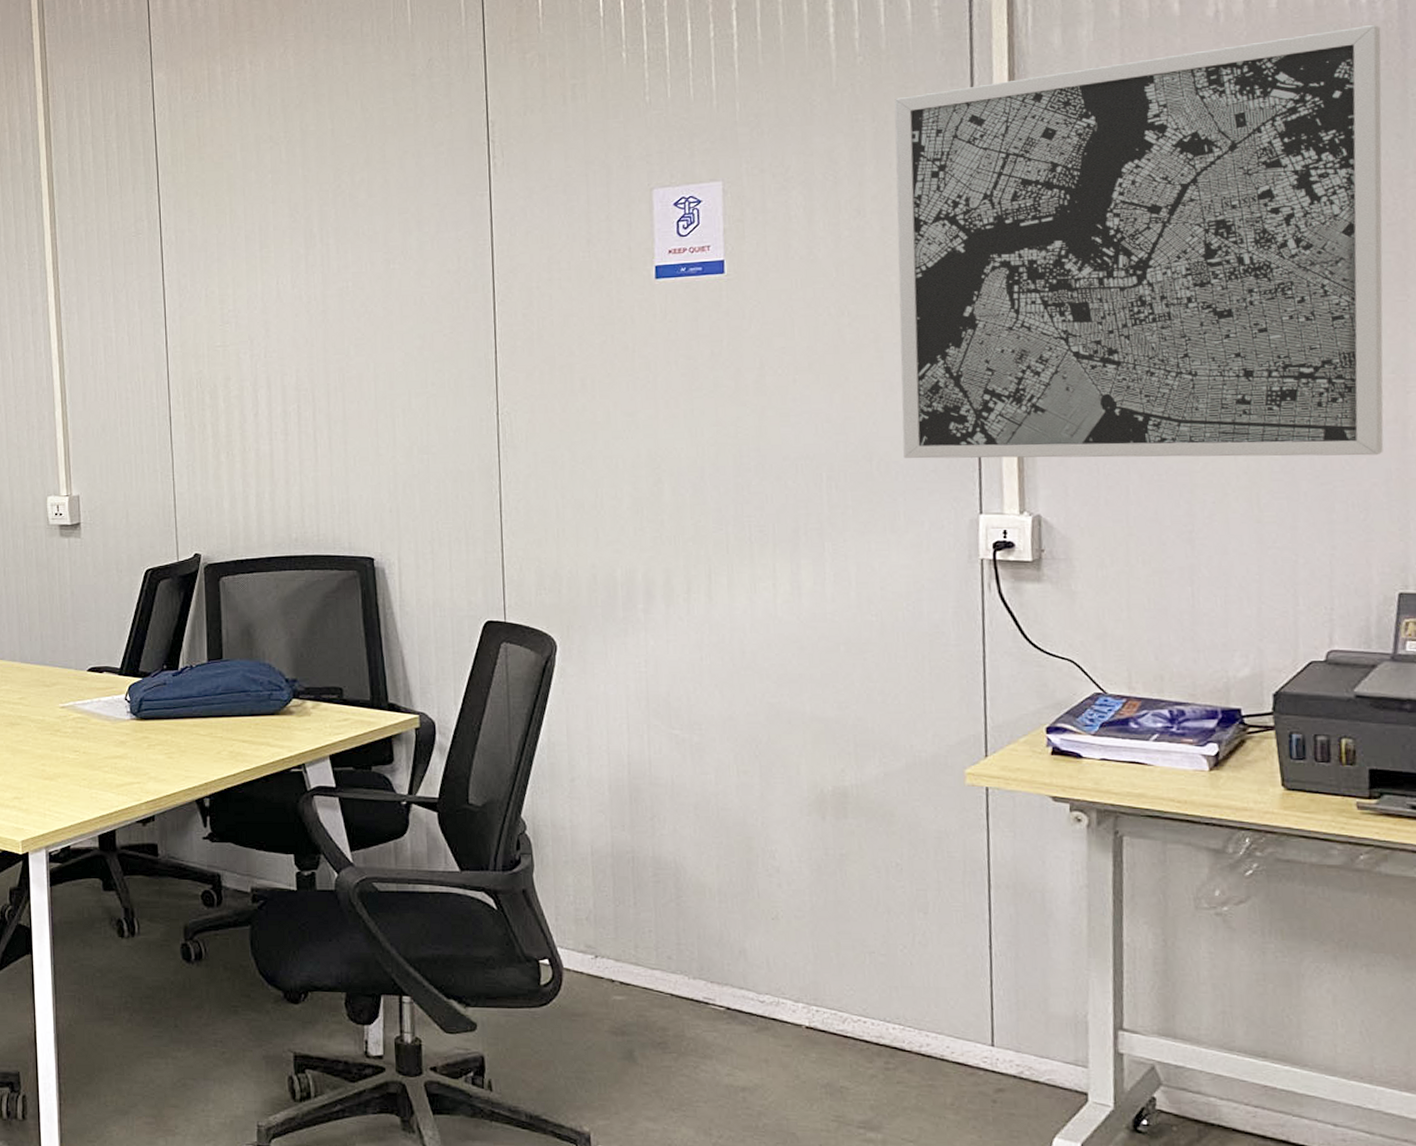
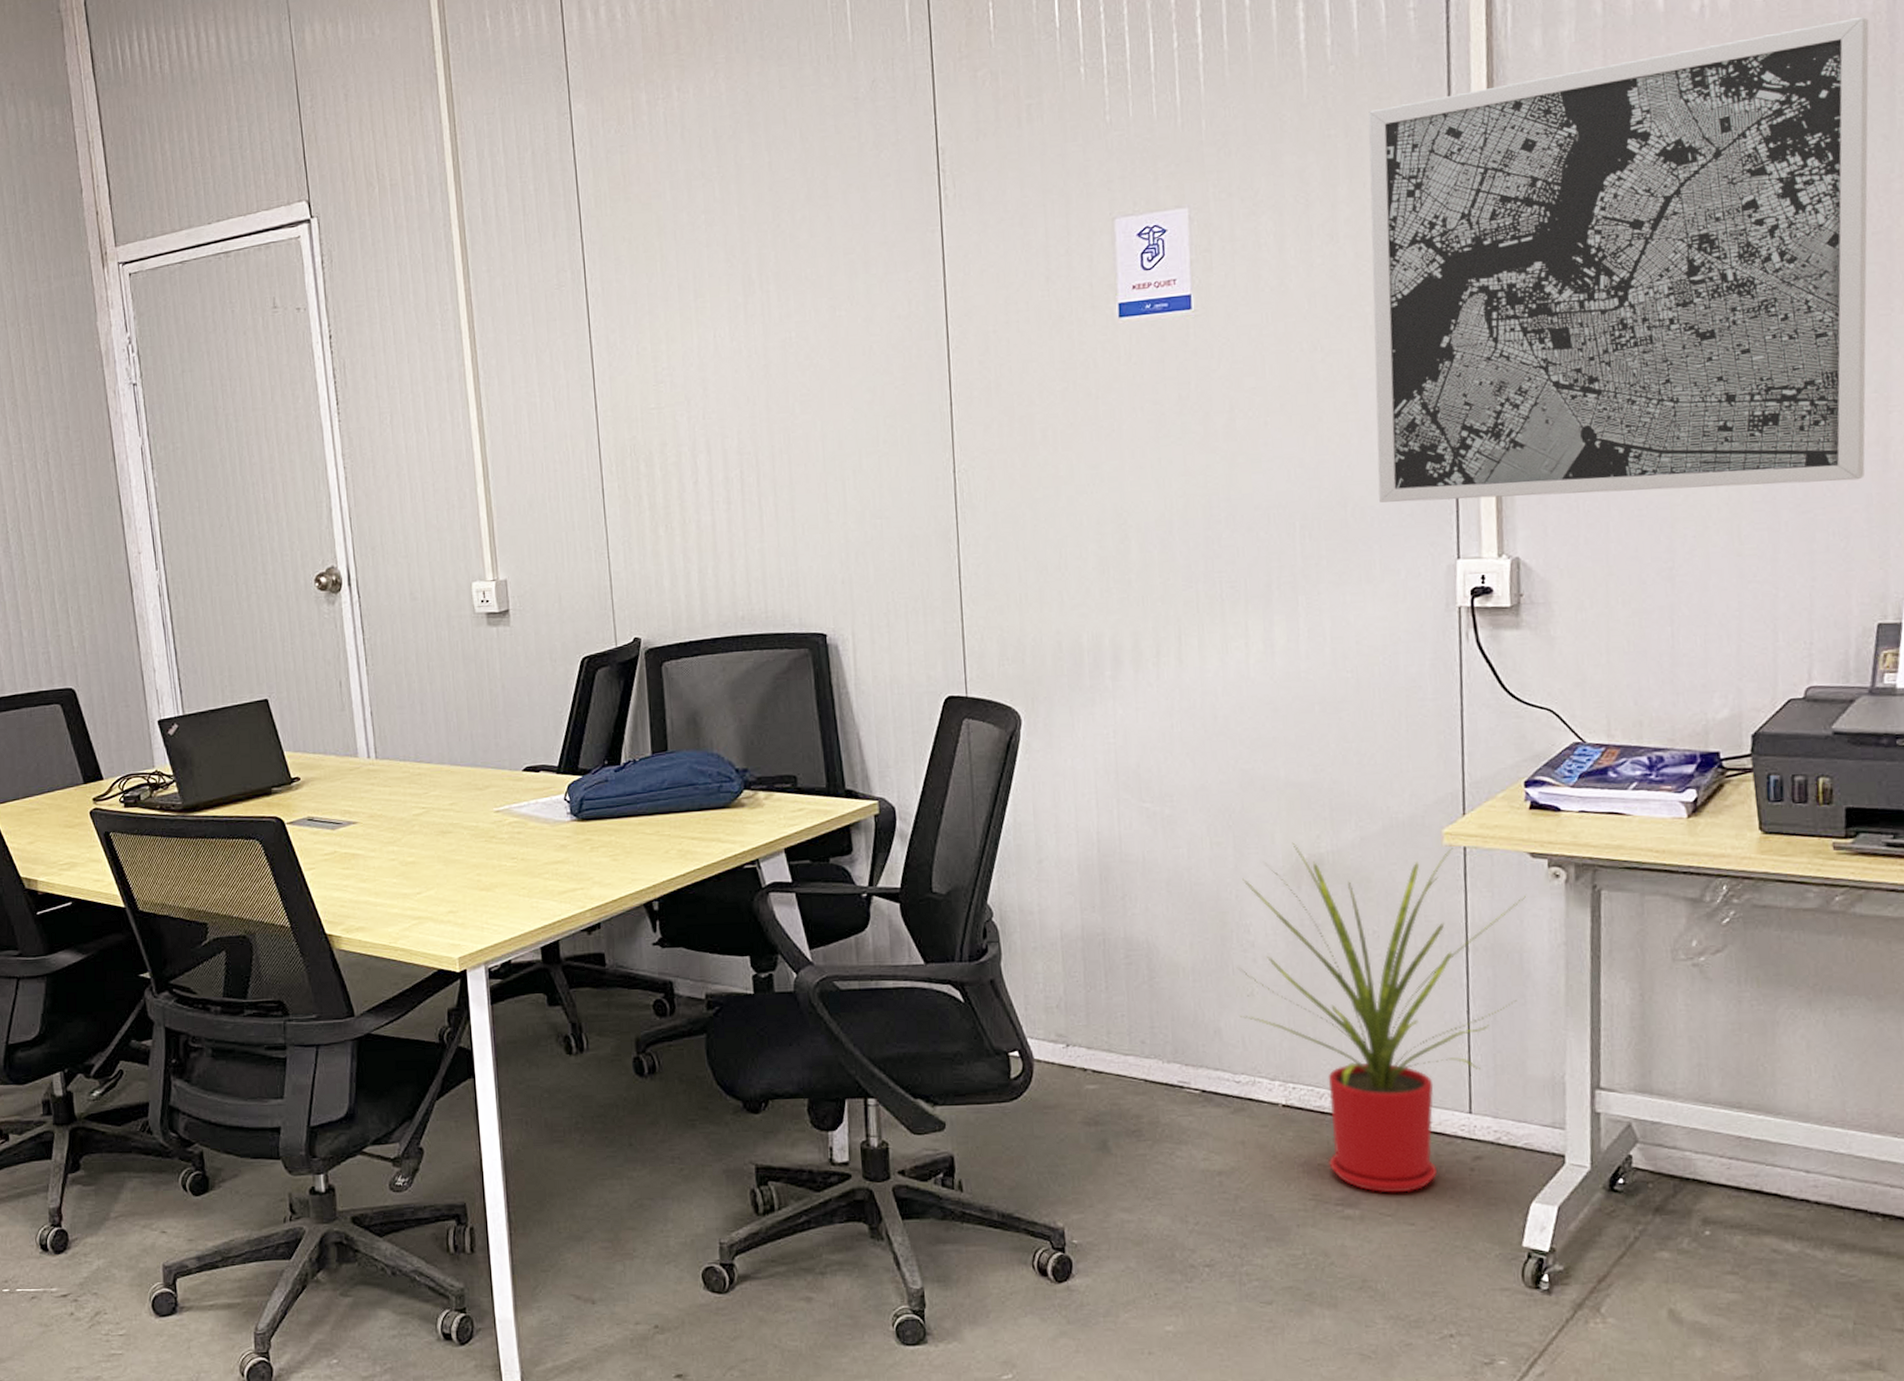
house plant: none [762,774,1048,1120] -> present [1237,842,1526,1193]

